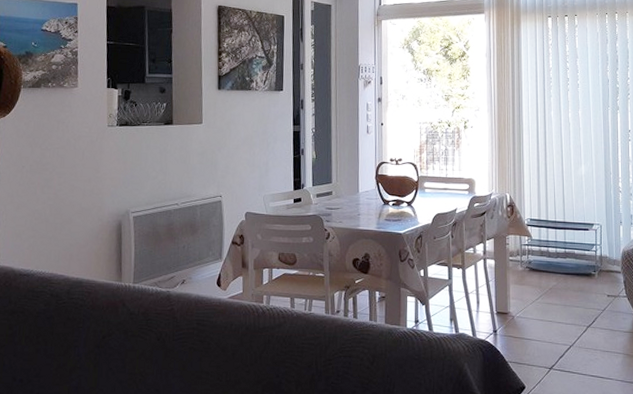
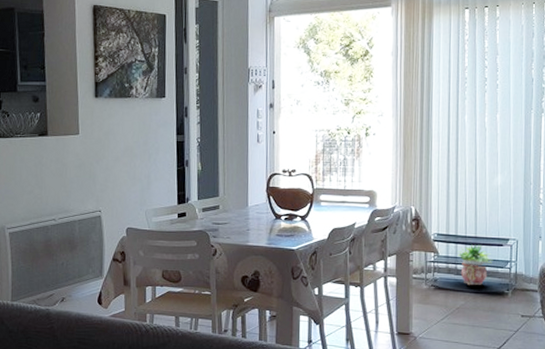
potted plant: none [547,228,581,268] -> present [456,244,493,286]

